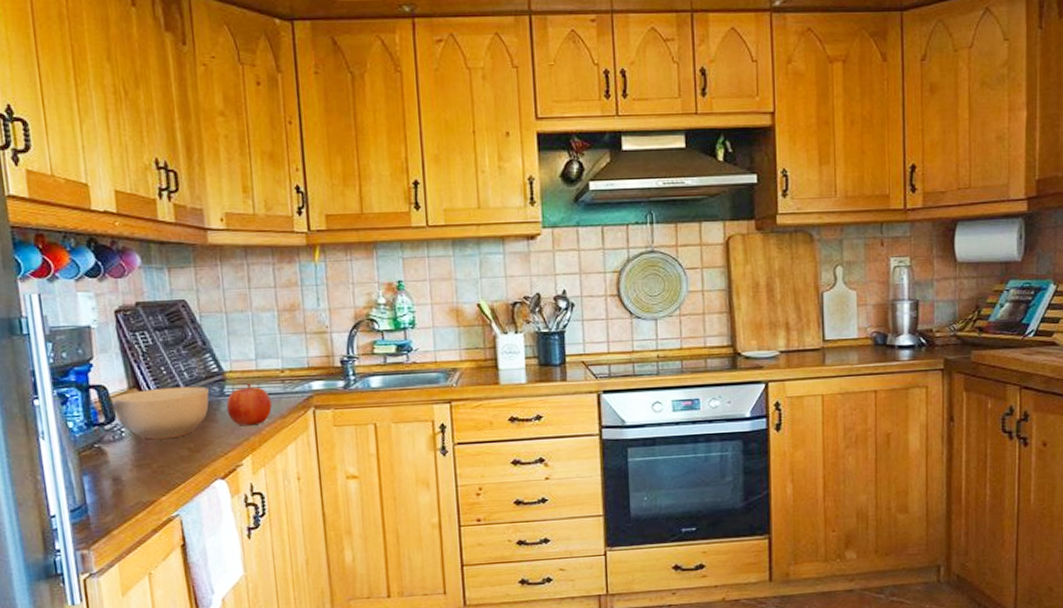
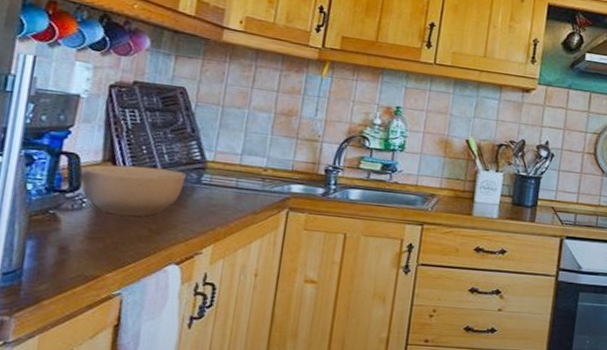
fruit: present [226,383,272,426] -> none [199,175,248,217]

